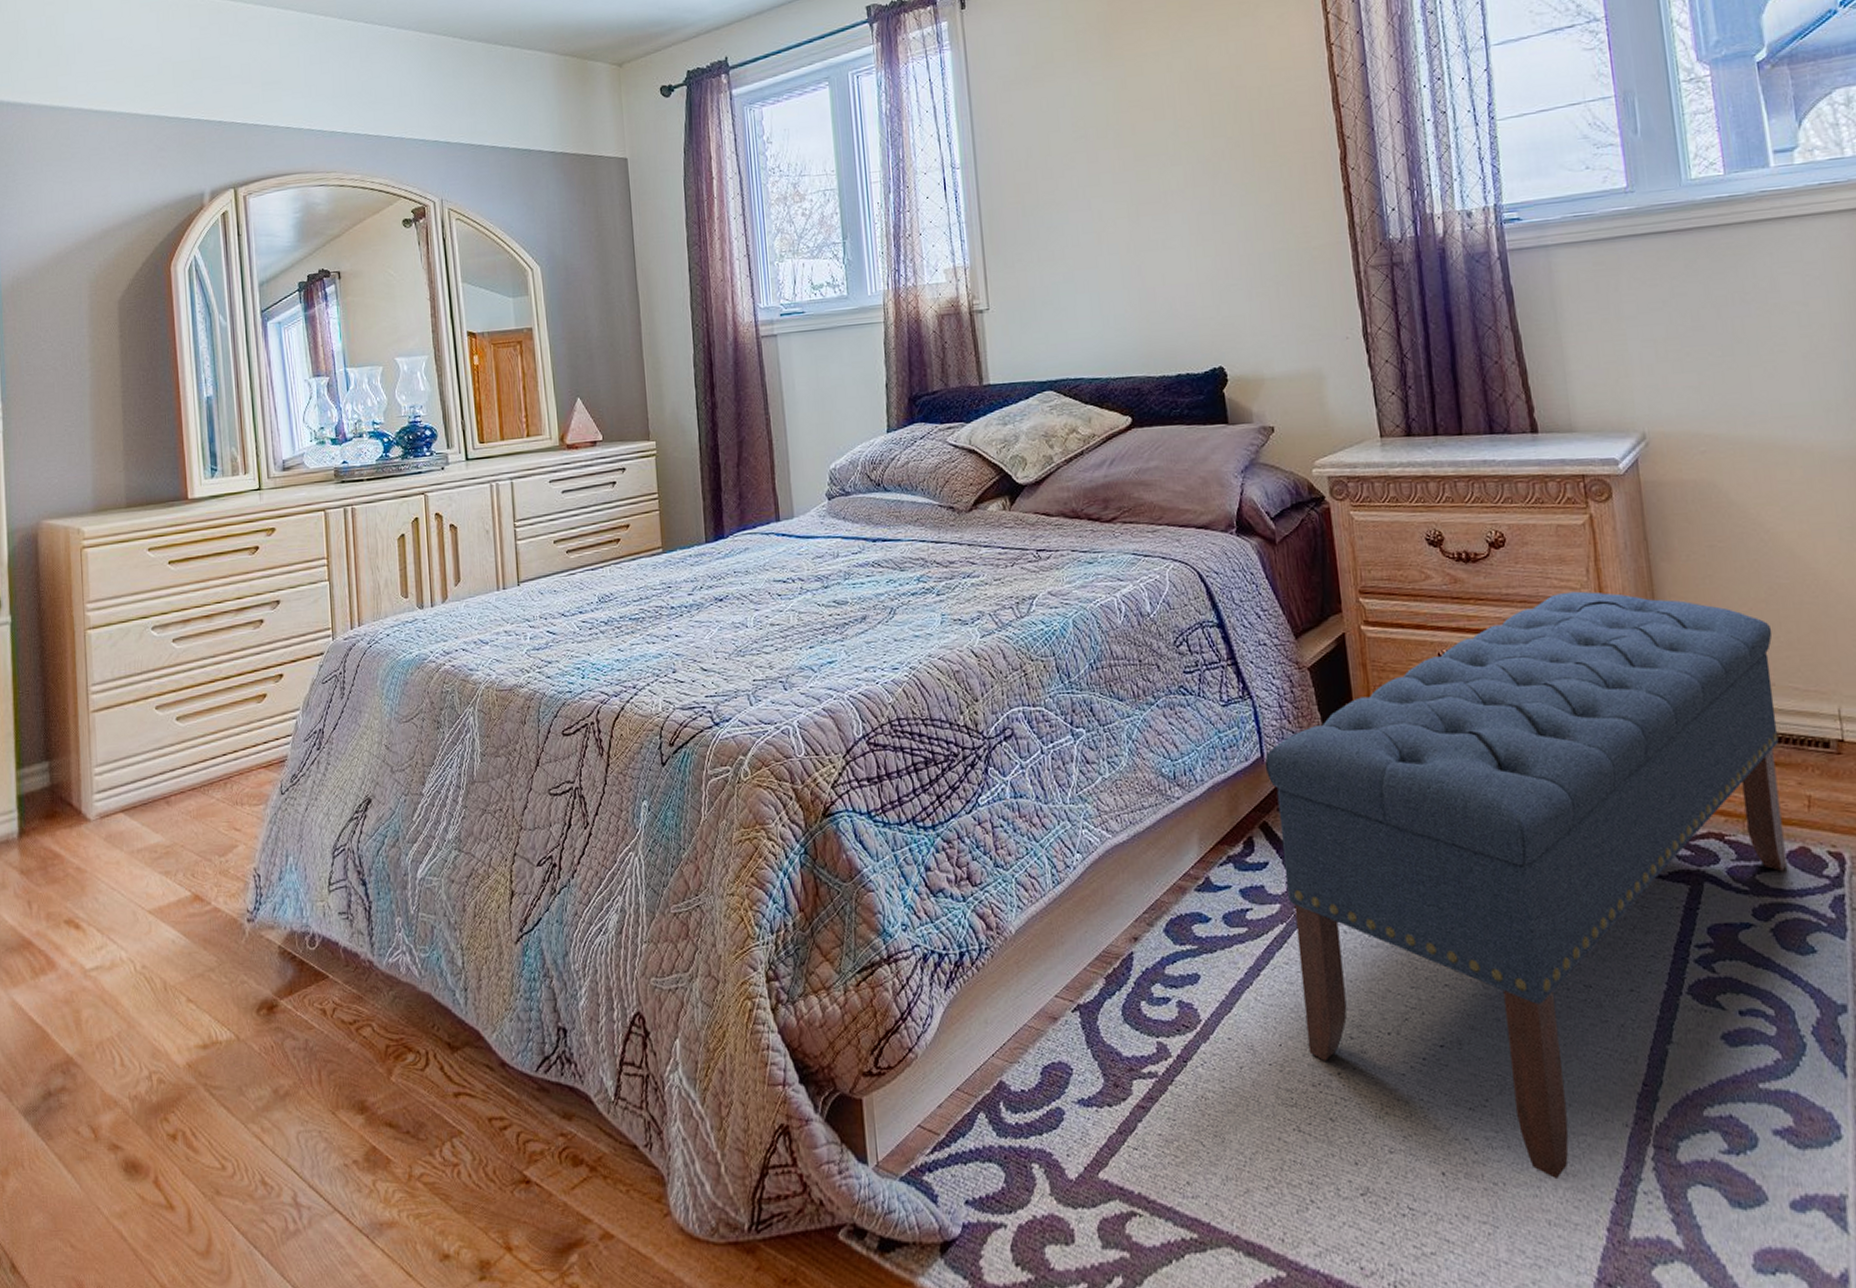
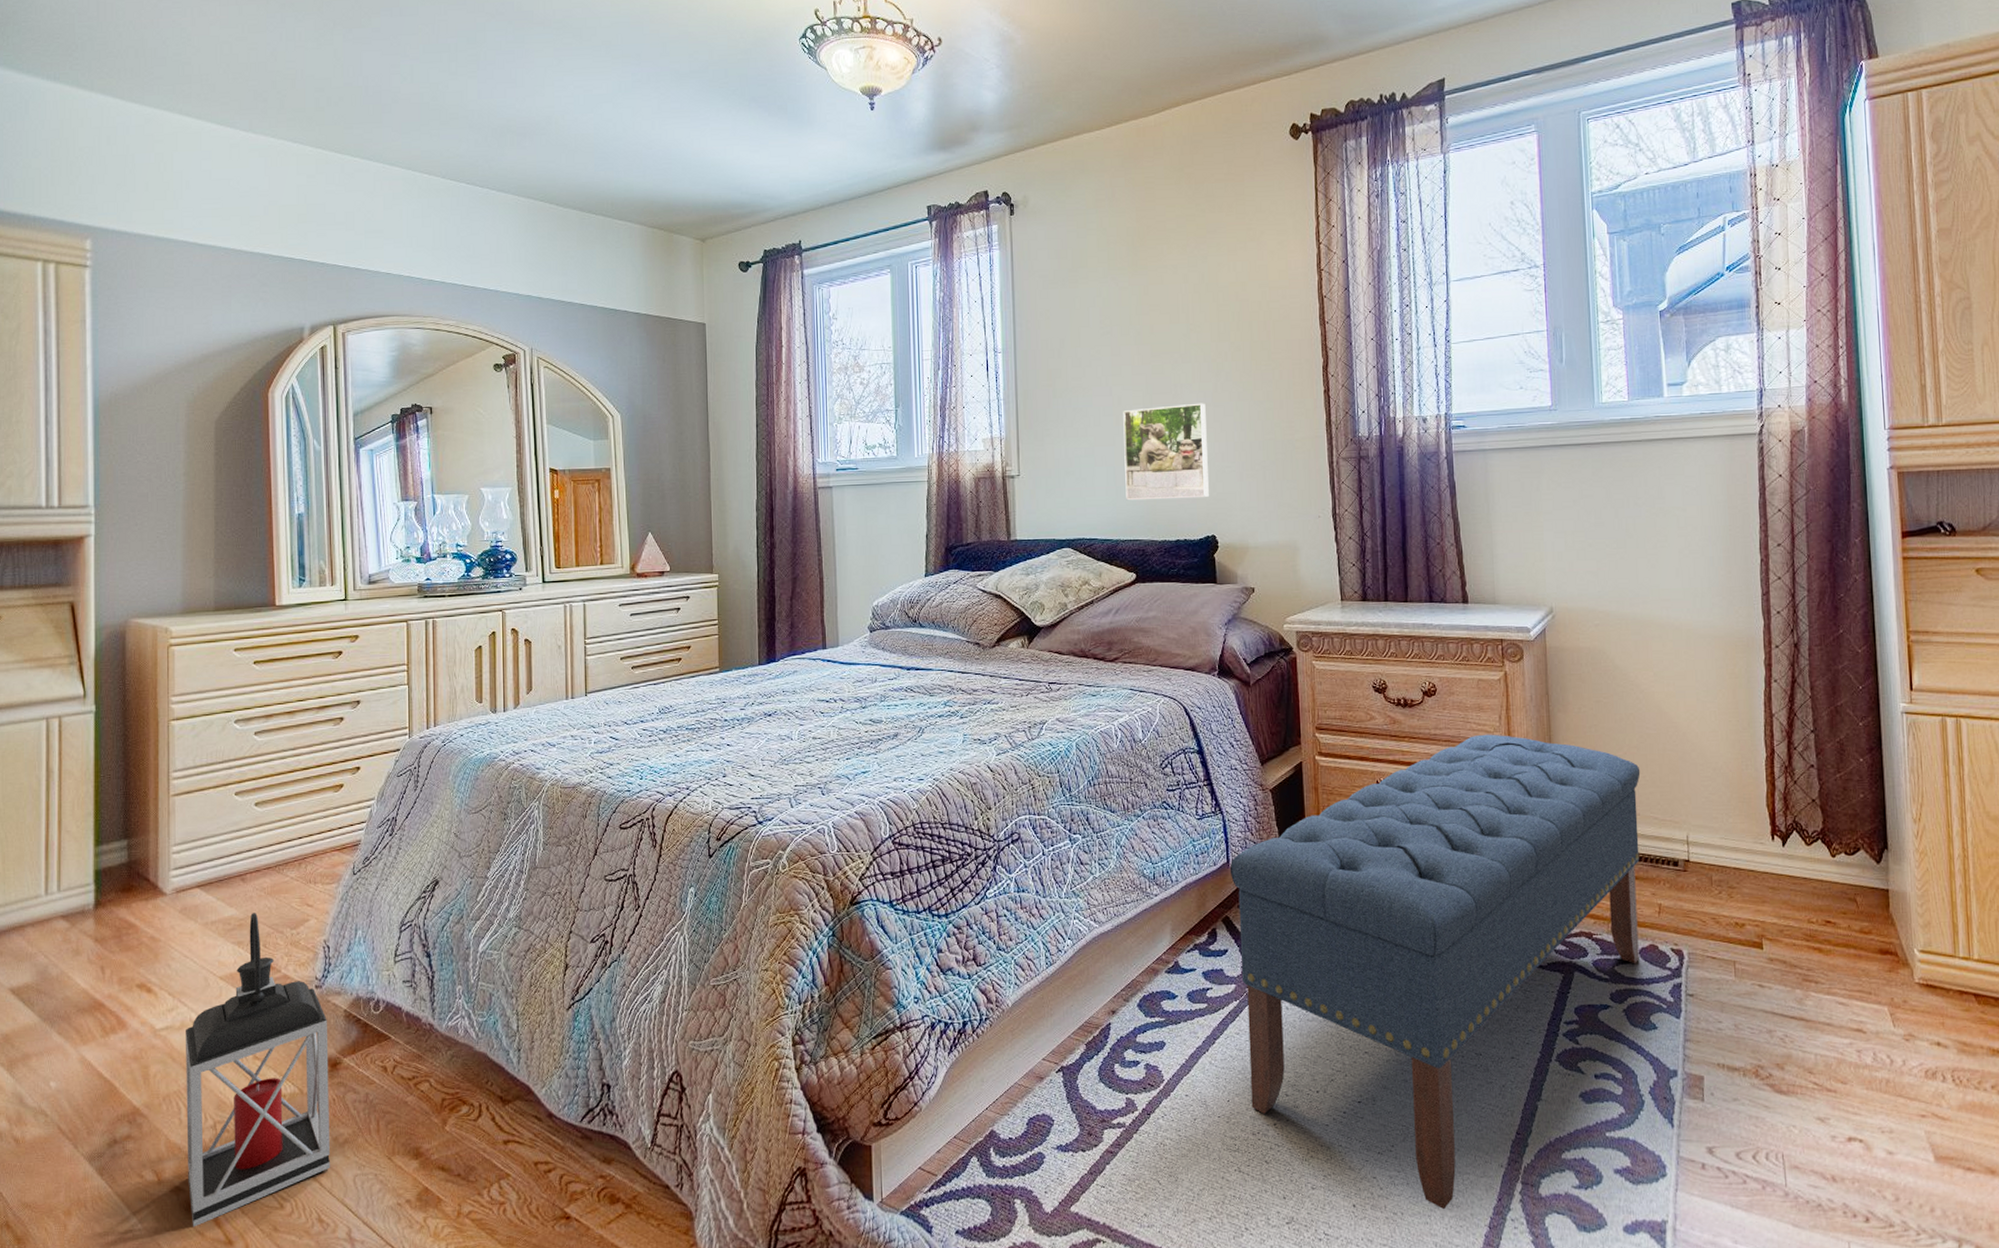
lantern: none [116,839,271,1190] -> present [186,913,330,1227]
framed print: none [1105,211,1213,332] -> present [1123,403,1209,501]

